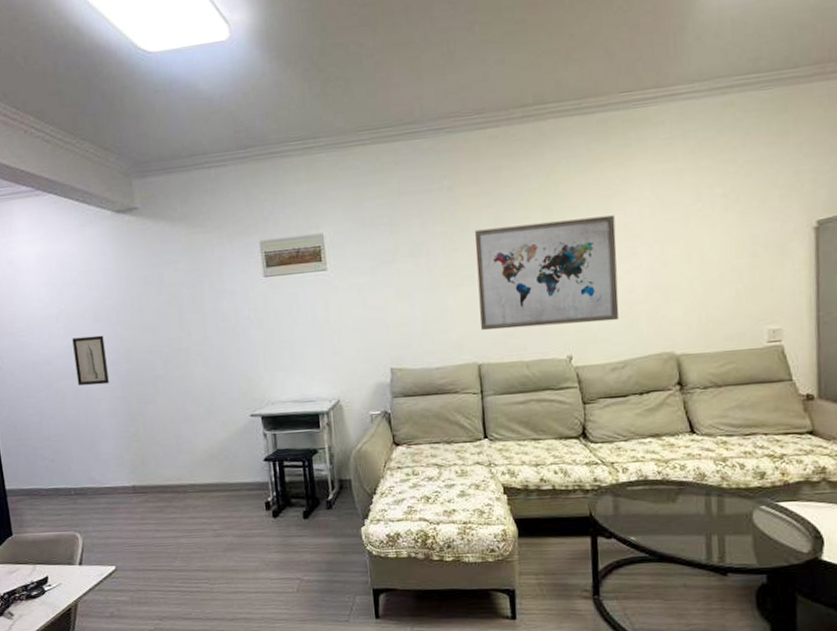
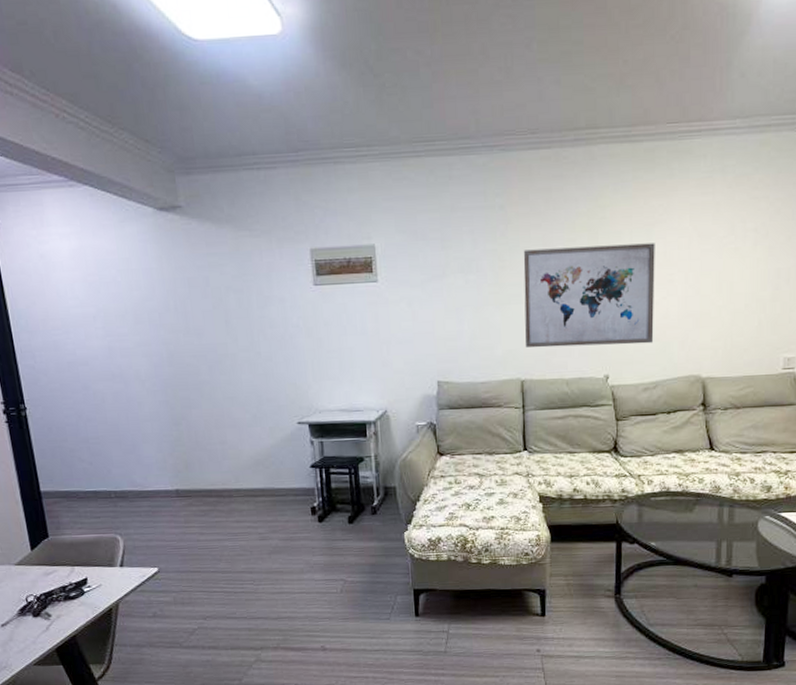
wall art: present [72,335,109,386] -> none [111,337,151,389]

